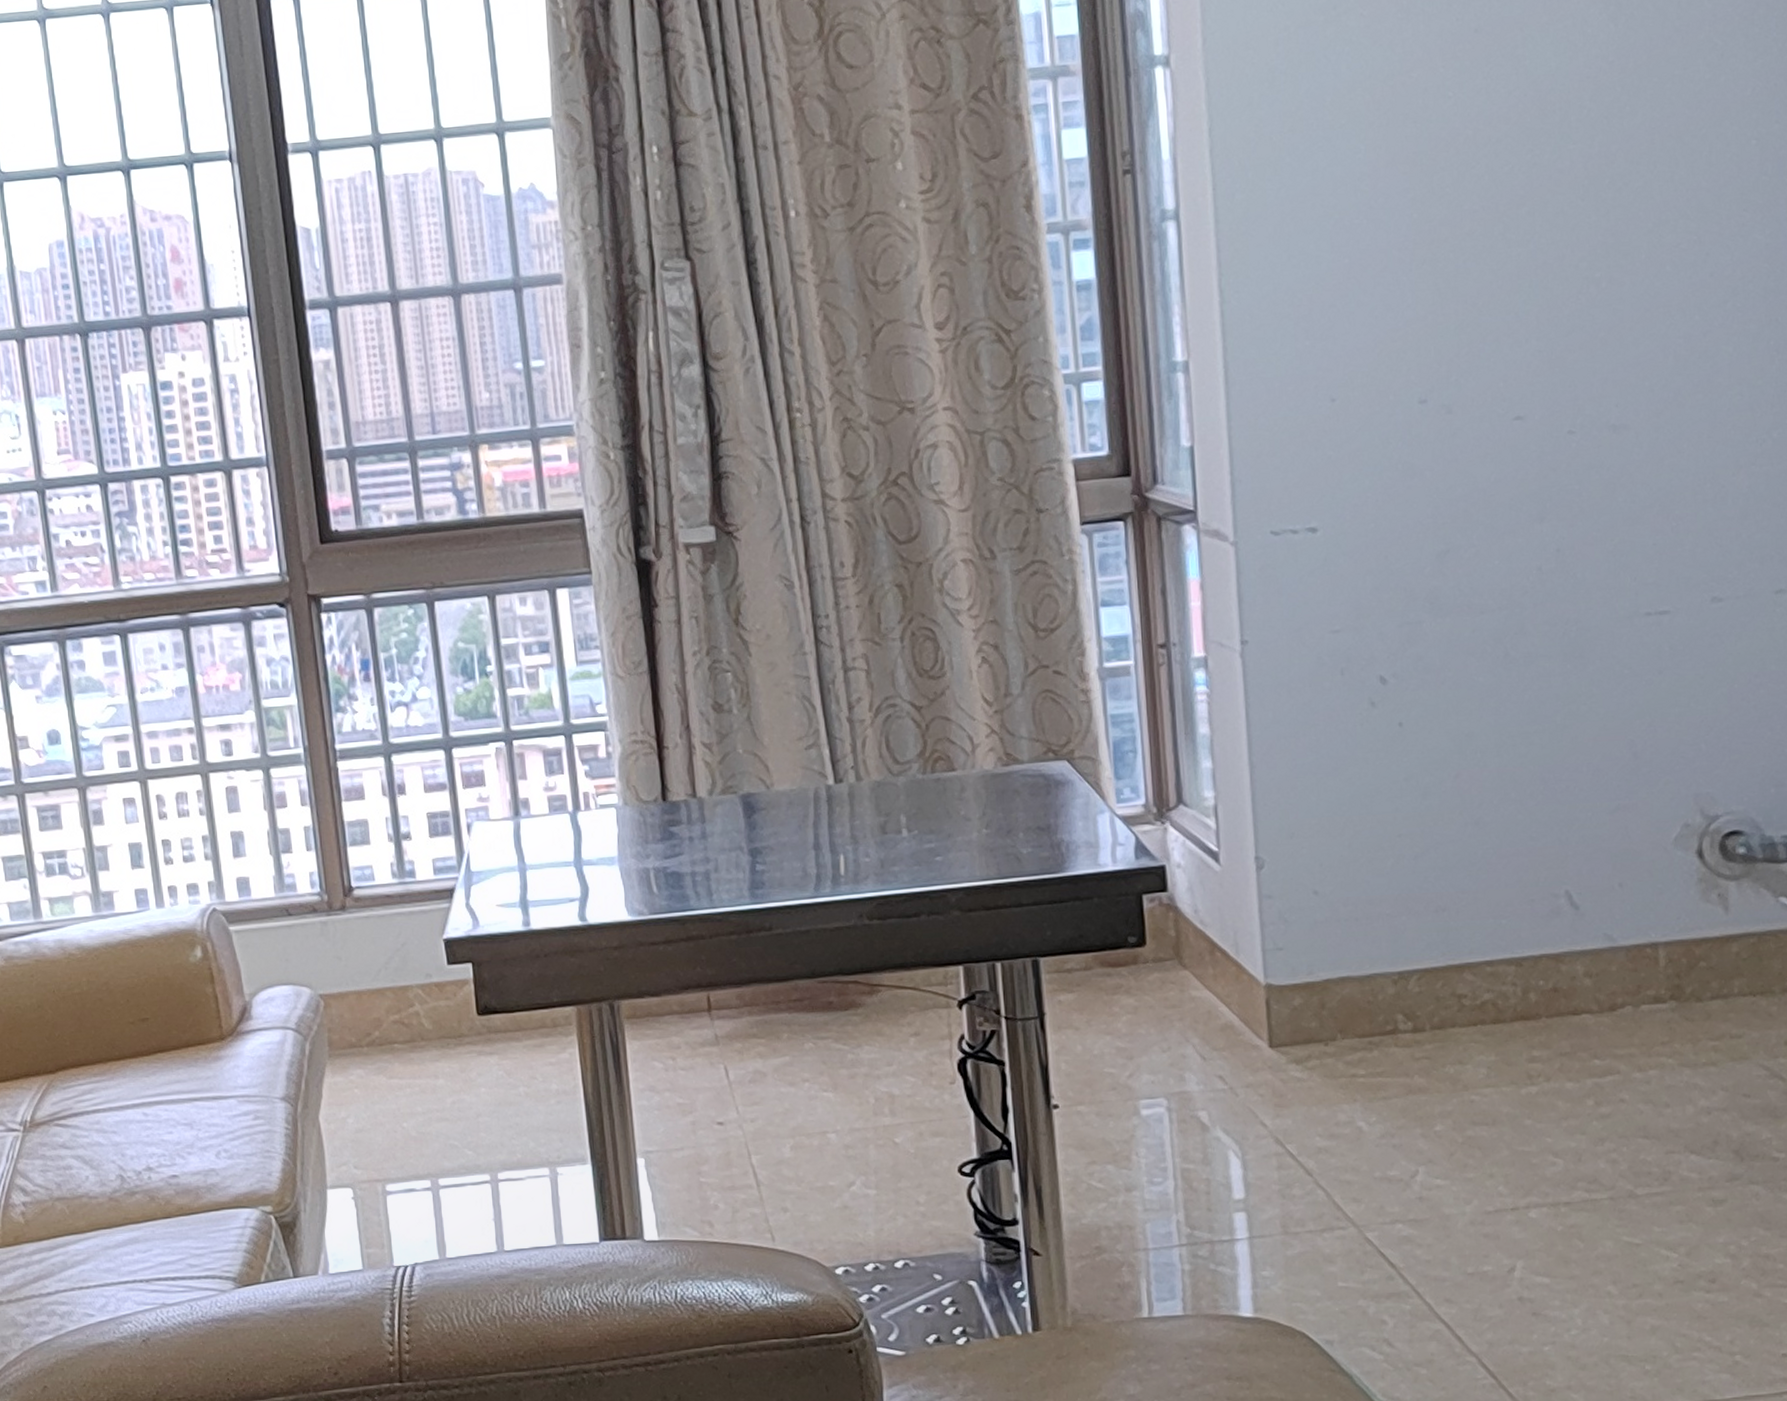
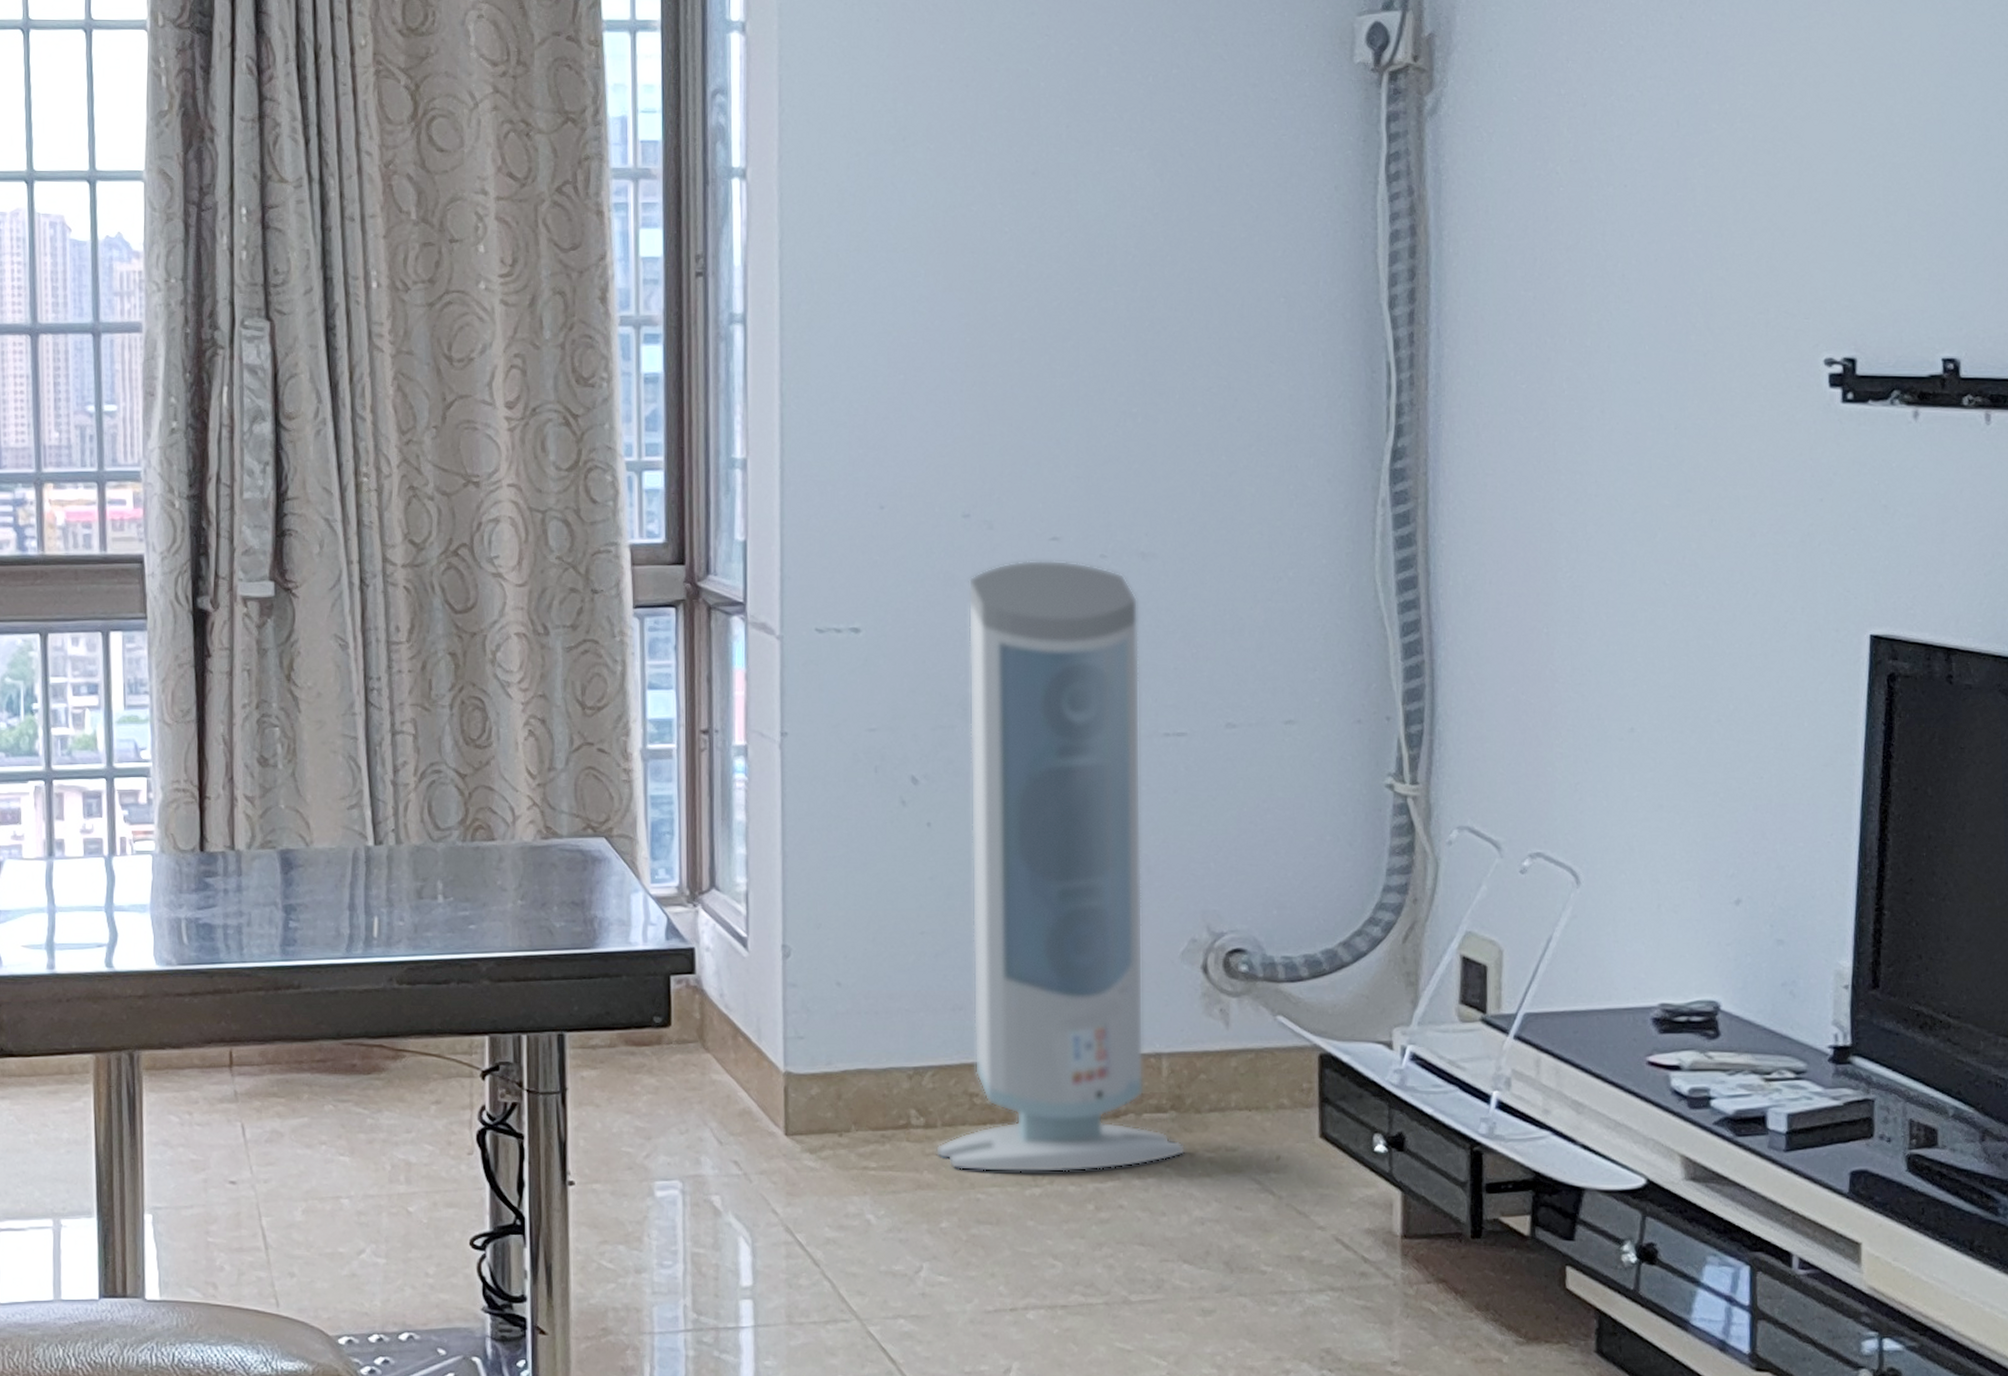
air purifier: none [1425,440,1688,1073] -> present [935,560,1186,1173]

